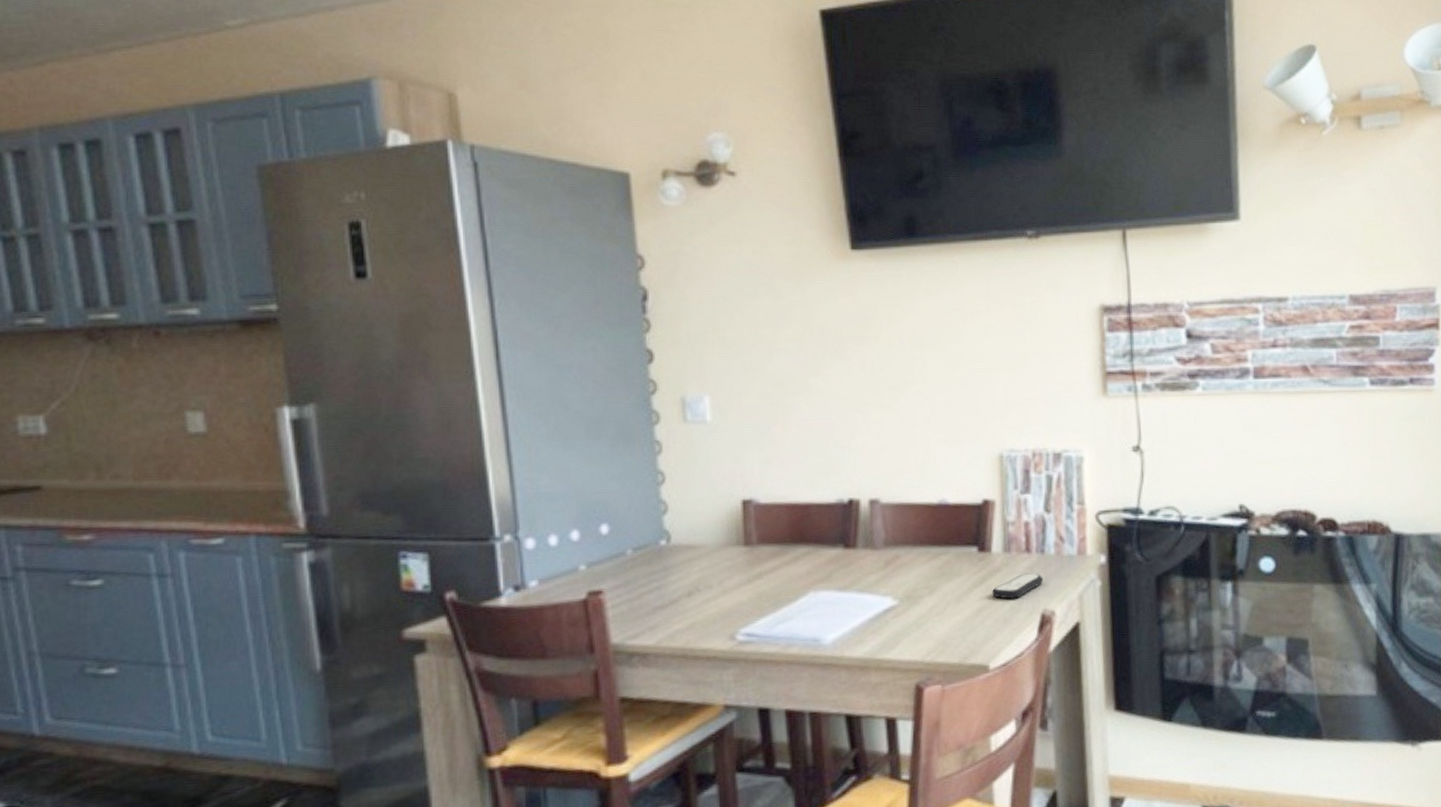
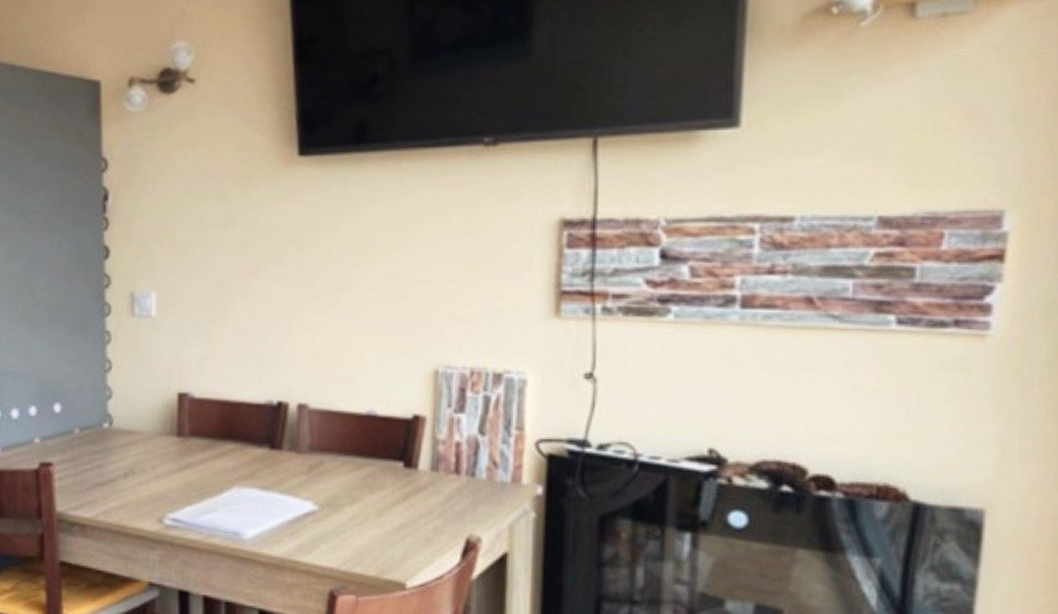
remote control: present [992,573,1044,599] -> none [415,495,472,520]

